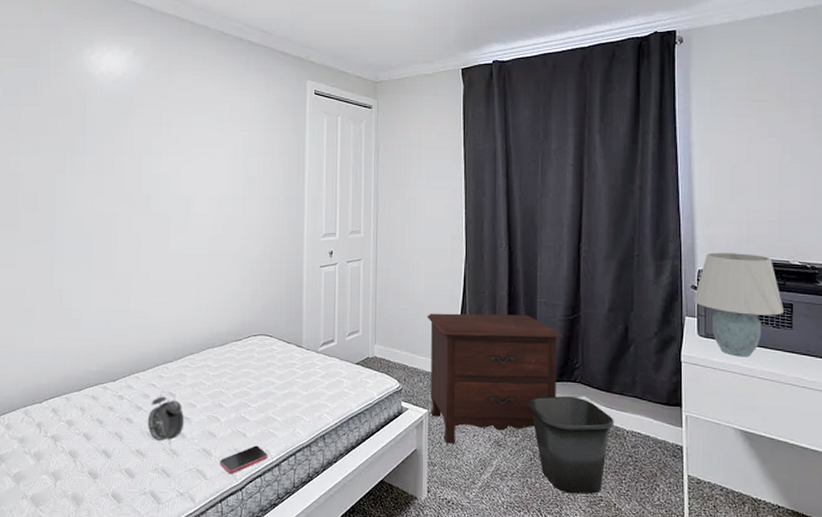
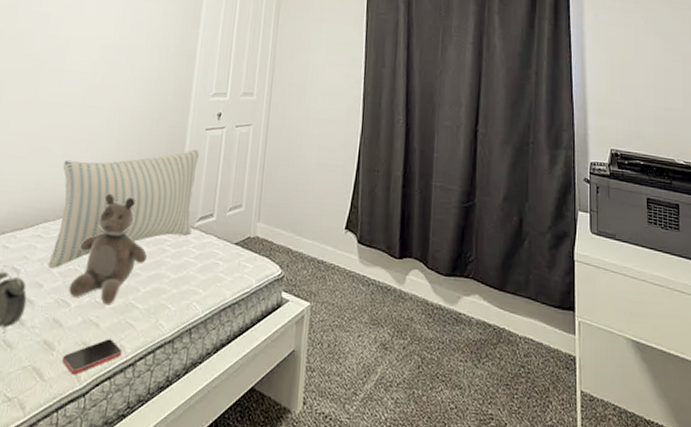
pillow: none [197,285,317,393] -> present [47,149,199,270]
stuffed animal: none [218,327,280,418] -> present [68,193,147,304]
nightstand: present [427,313,564,443] -> none [313,190,459,344]
waste bin: present [527,396,614,494] -> none [418,292,507,411]
table lamp: present [693,252,784,358] -> none [586,145,671,260]

